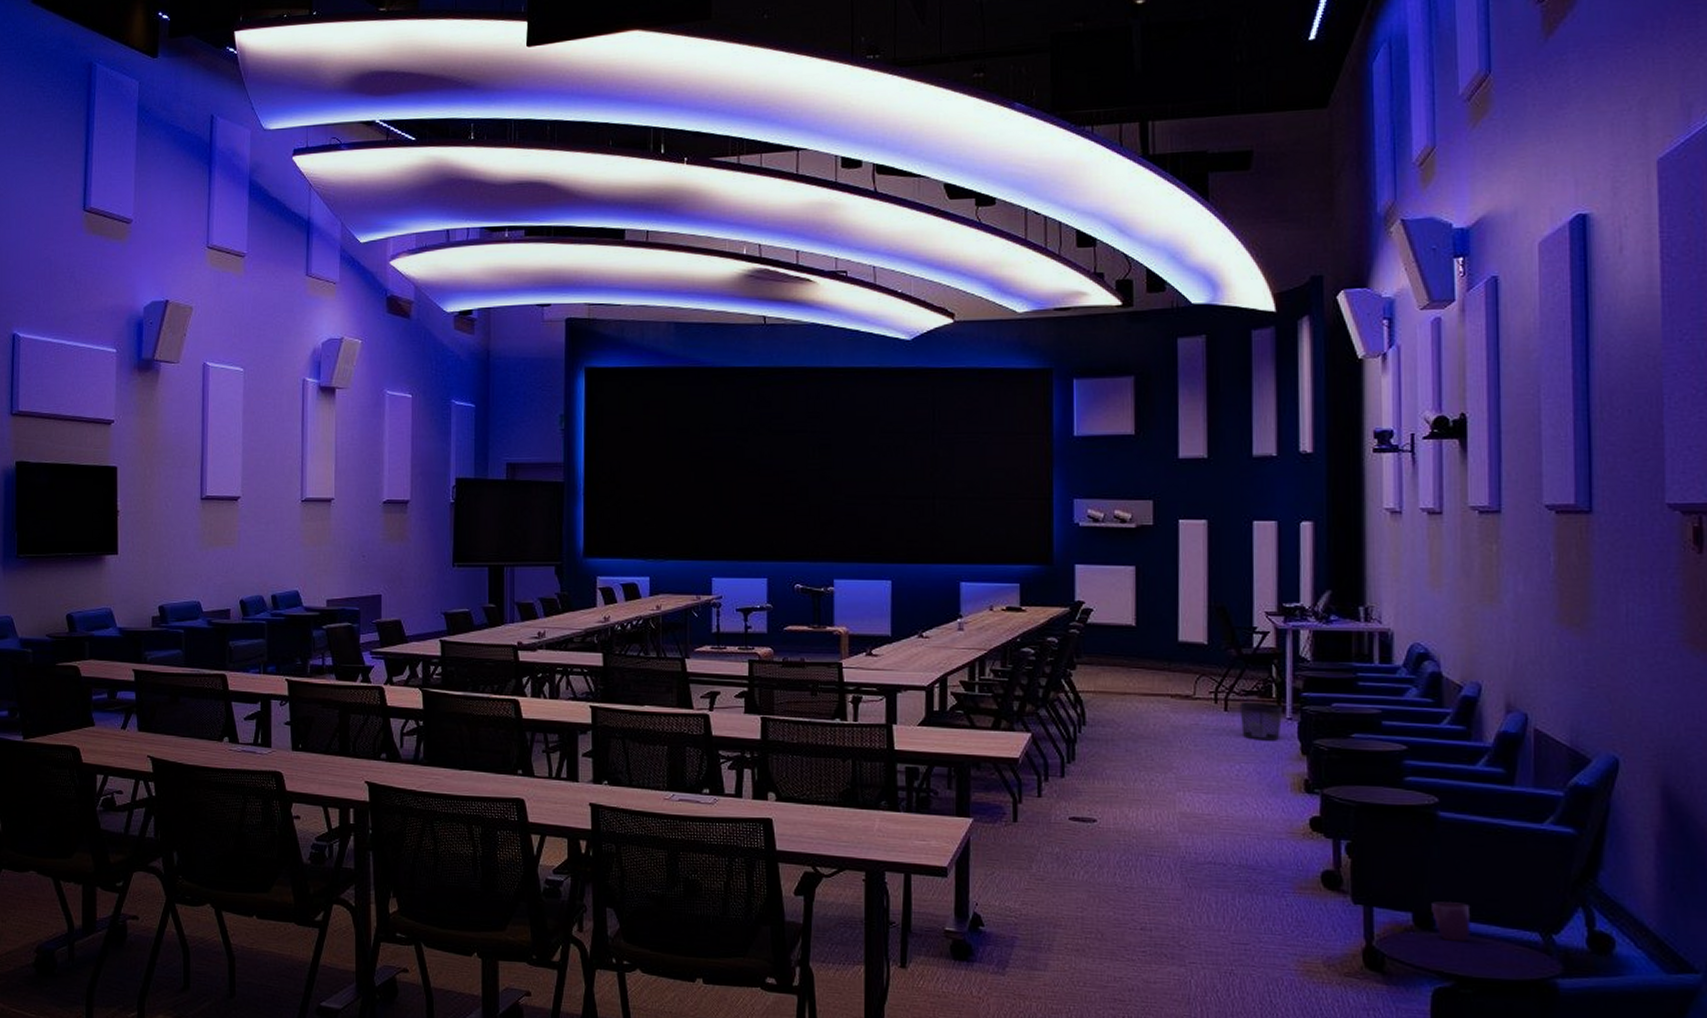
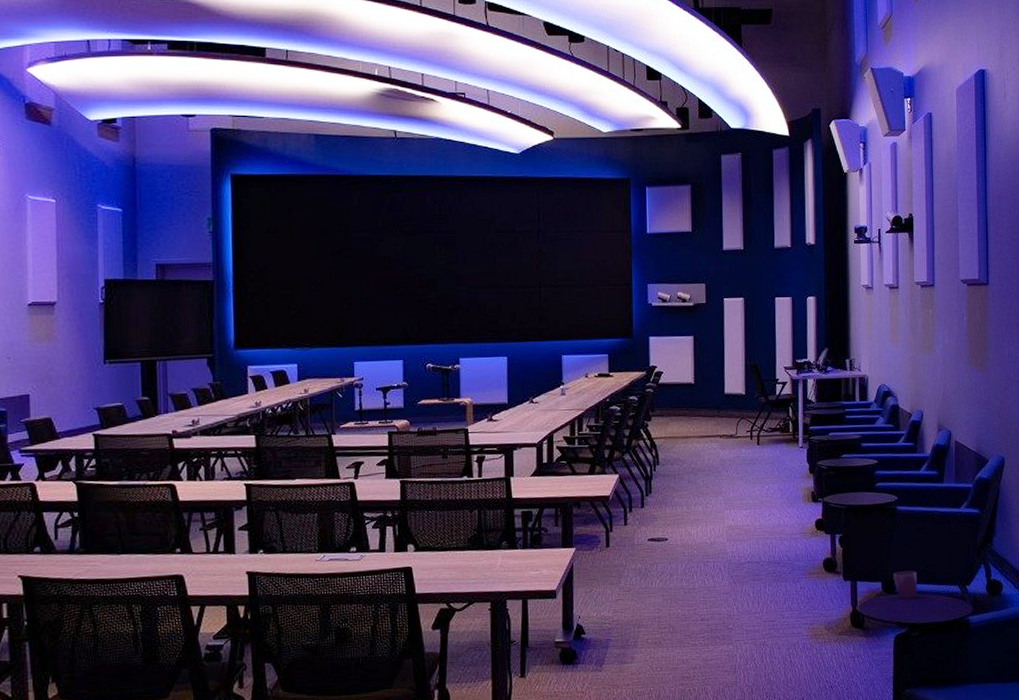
waste bin: present [1239,701,1282,742] -> none [767,436,796,466]

